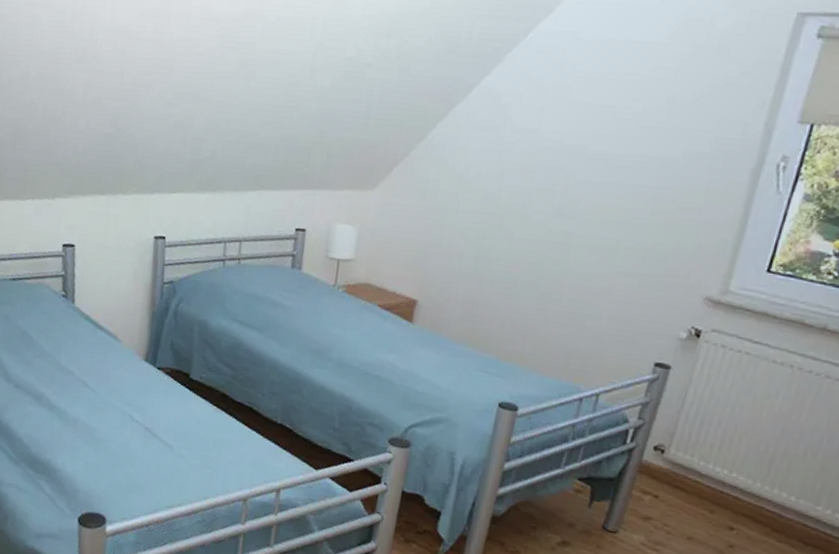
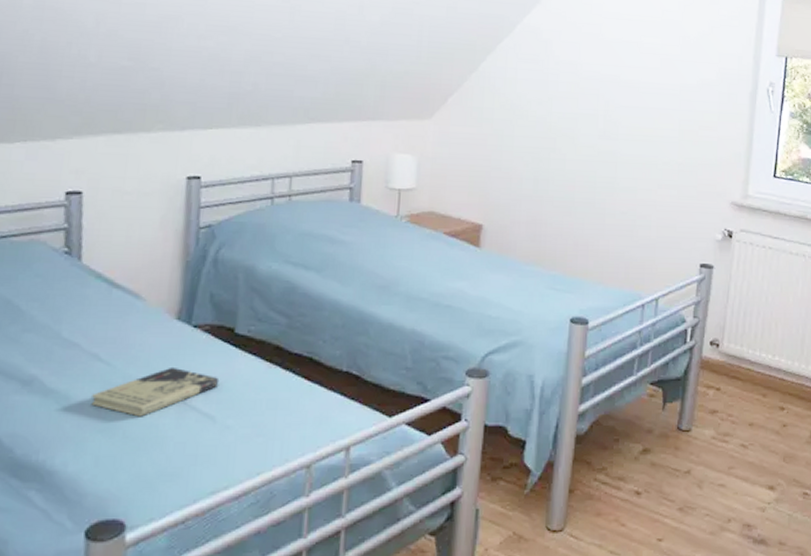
book: none [82,400,177,437] -> present [91,366,220,417]

